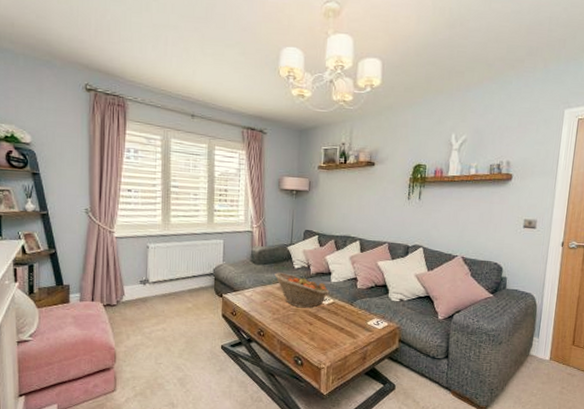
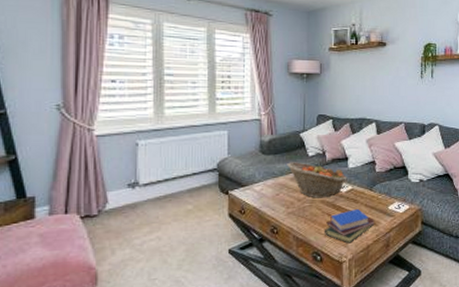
book: none [305,321,354,352] -> present [324,208,375,244]

